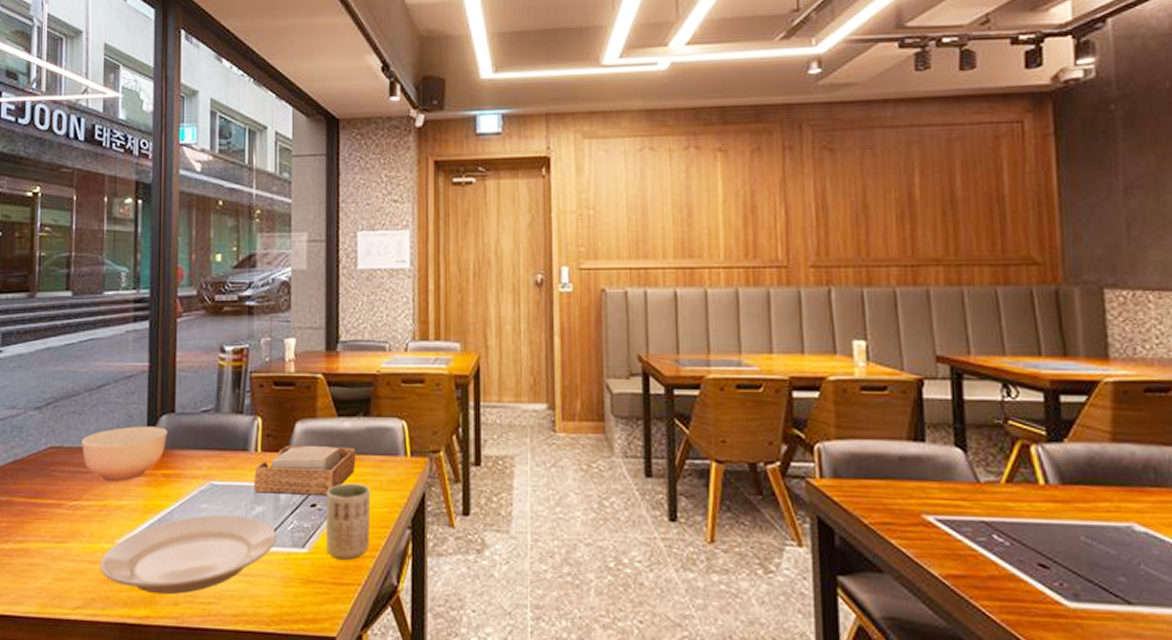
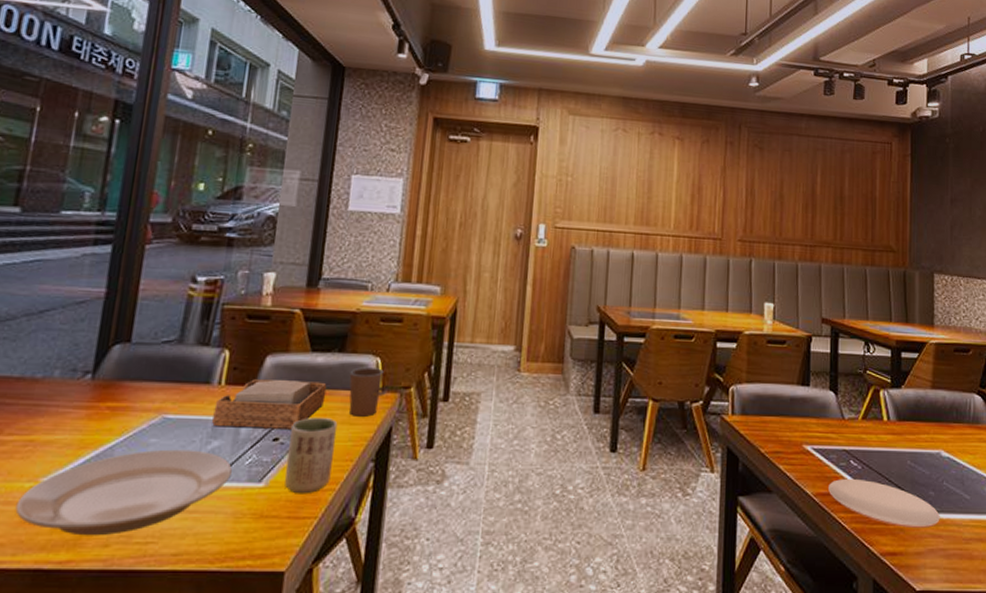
bowl: present [82,426,168,481] -> none [10,355,120,414]
cup: none [377,431,417,482] -> present [349,367,388,417]
plate: none [963,557,1138,626] -> present [828,478,940,529]

